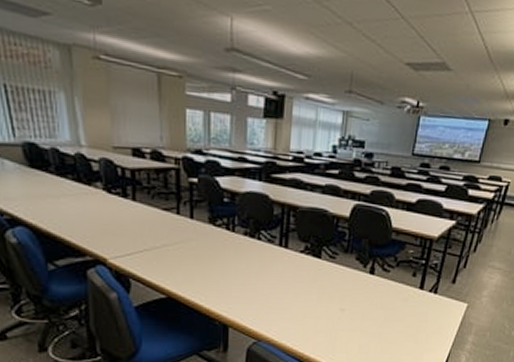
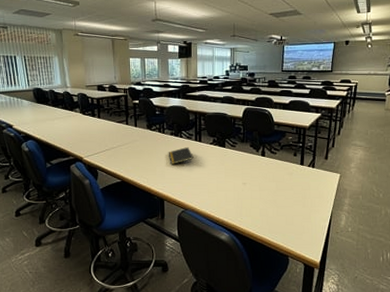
notepad: none [238,254,275,278] -> present [168,147,193,165]

